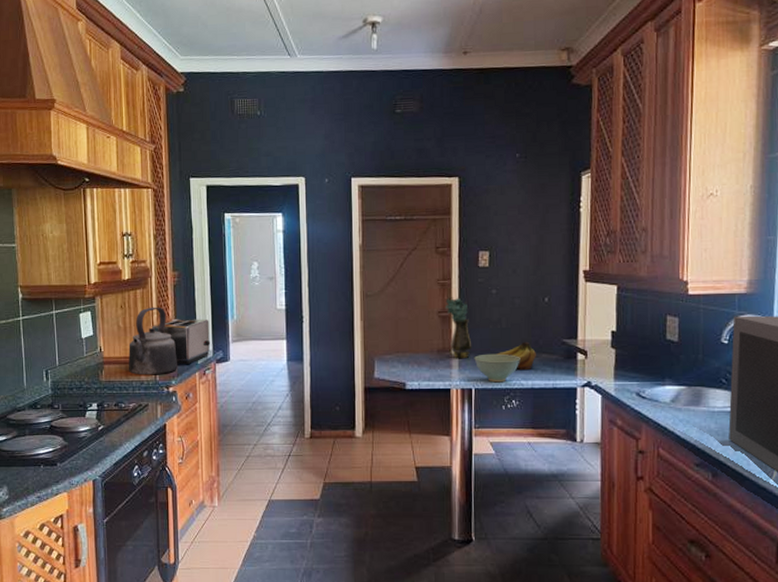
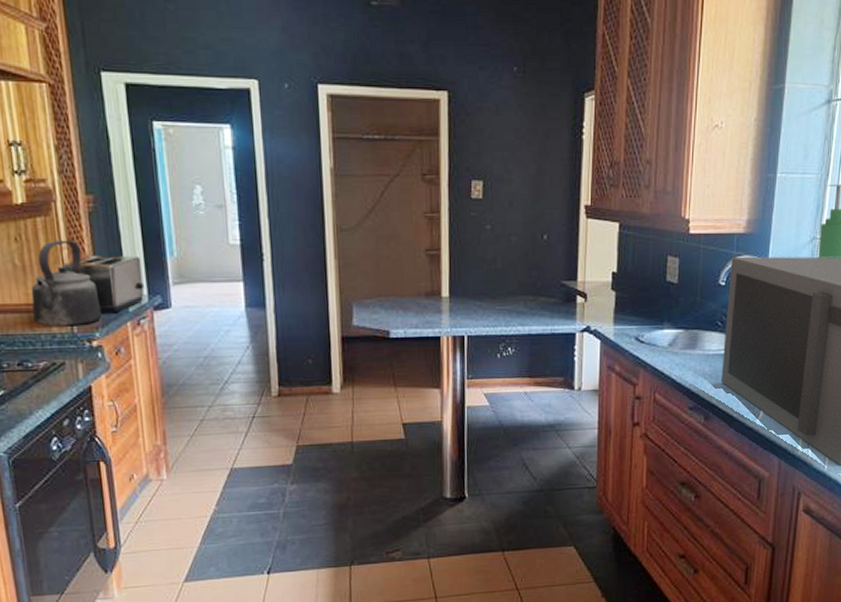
vase: present [446,296,472,359] -> none [434,232,464,303]
bowl: present [474,353,520,383] -> none [466,297,517,329]
fruit: present [497,341,536,370] -> none [492,283,534,314]

